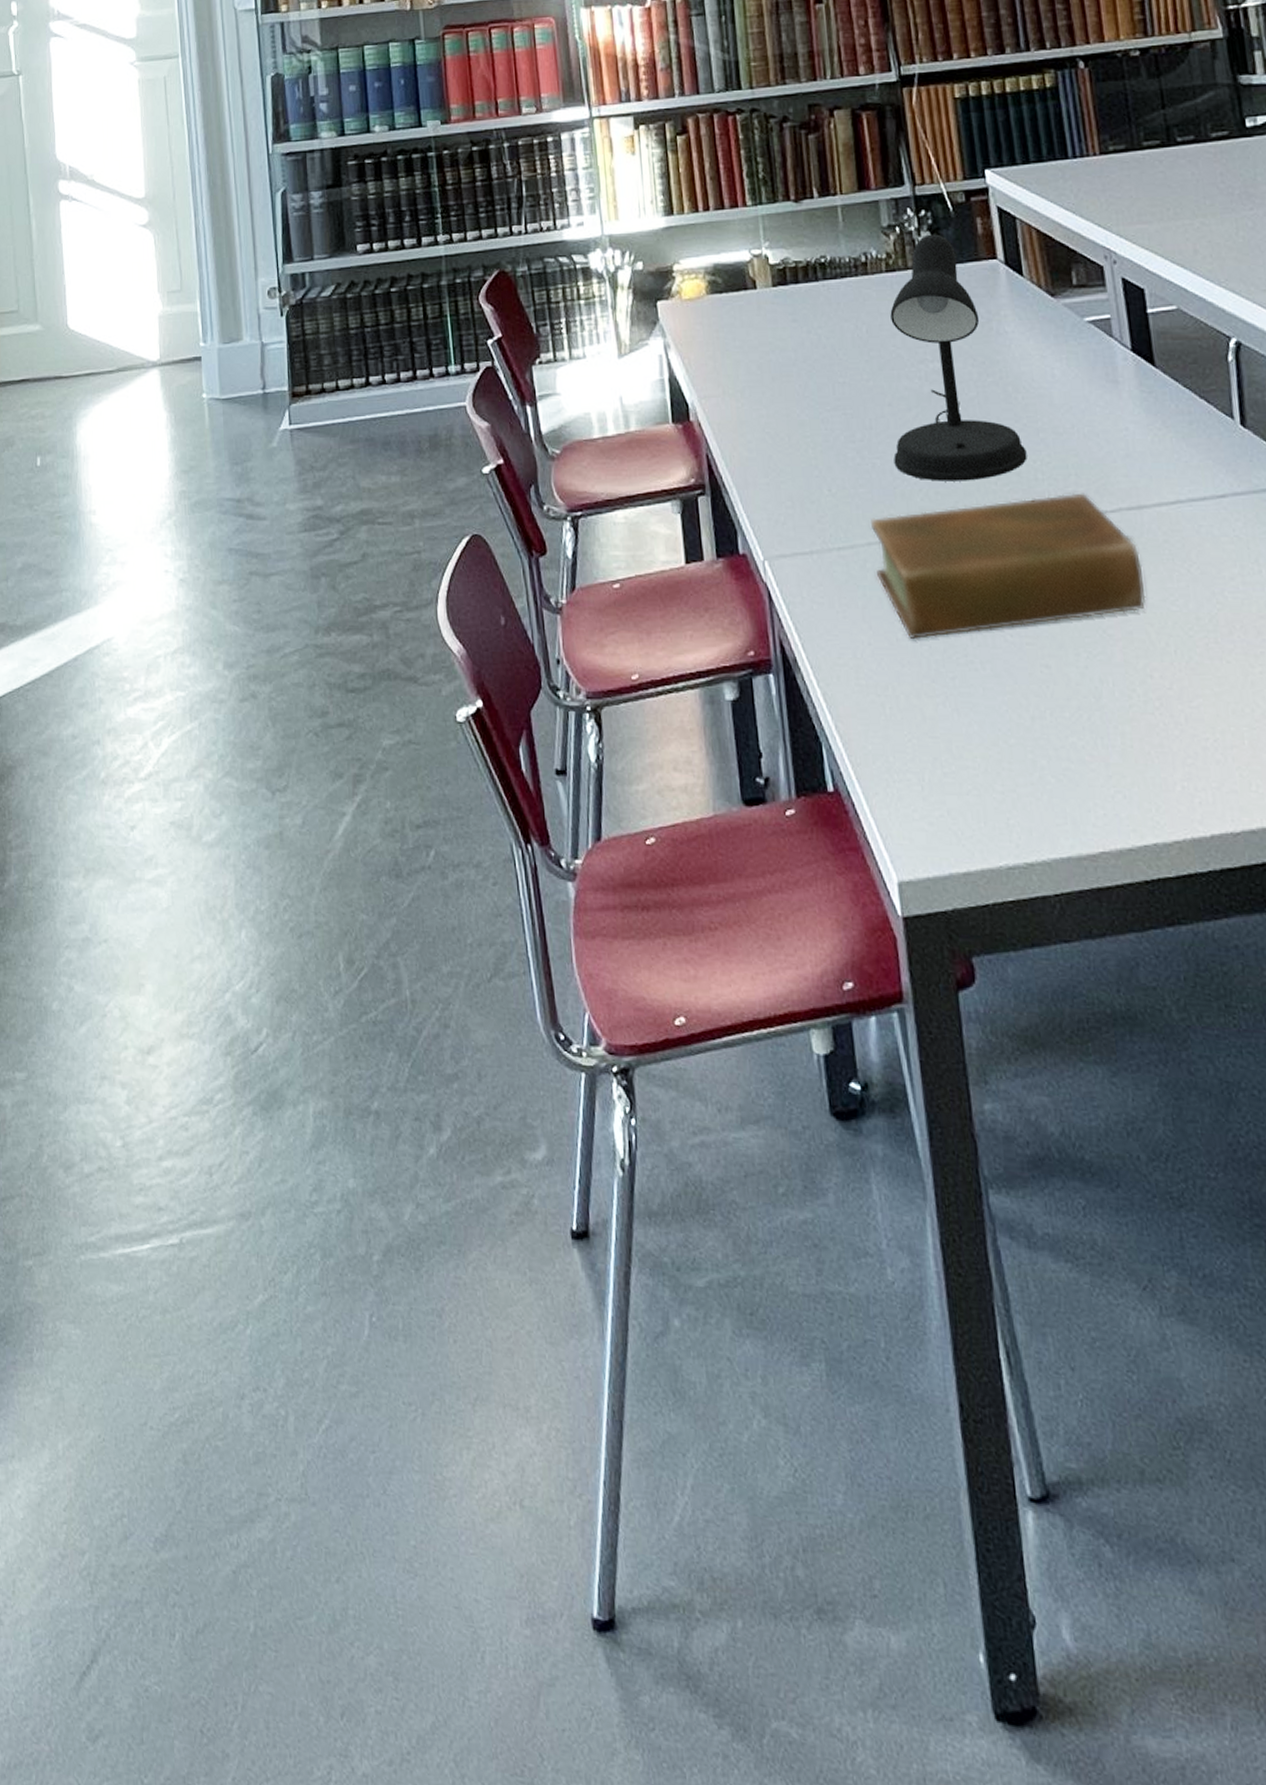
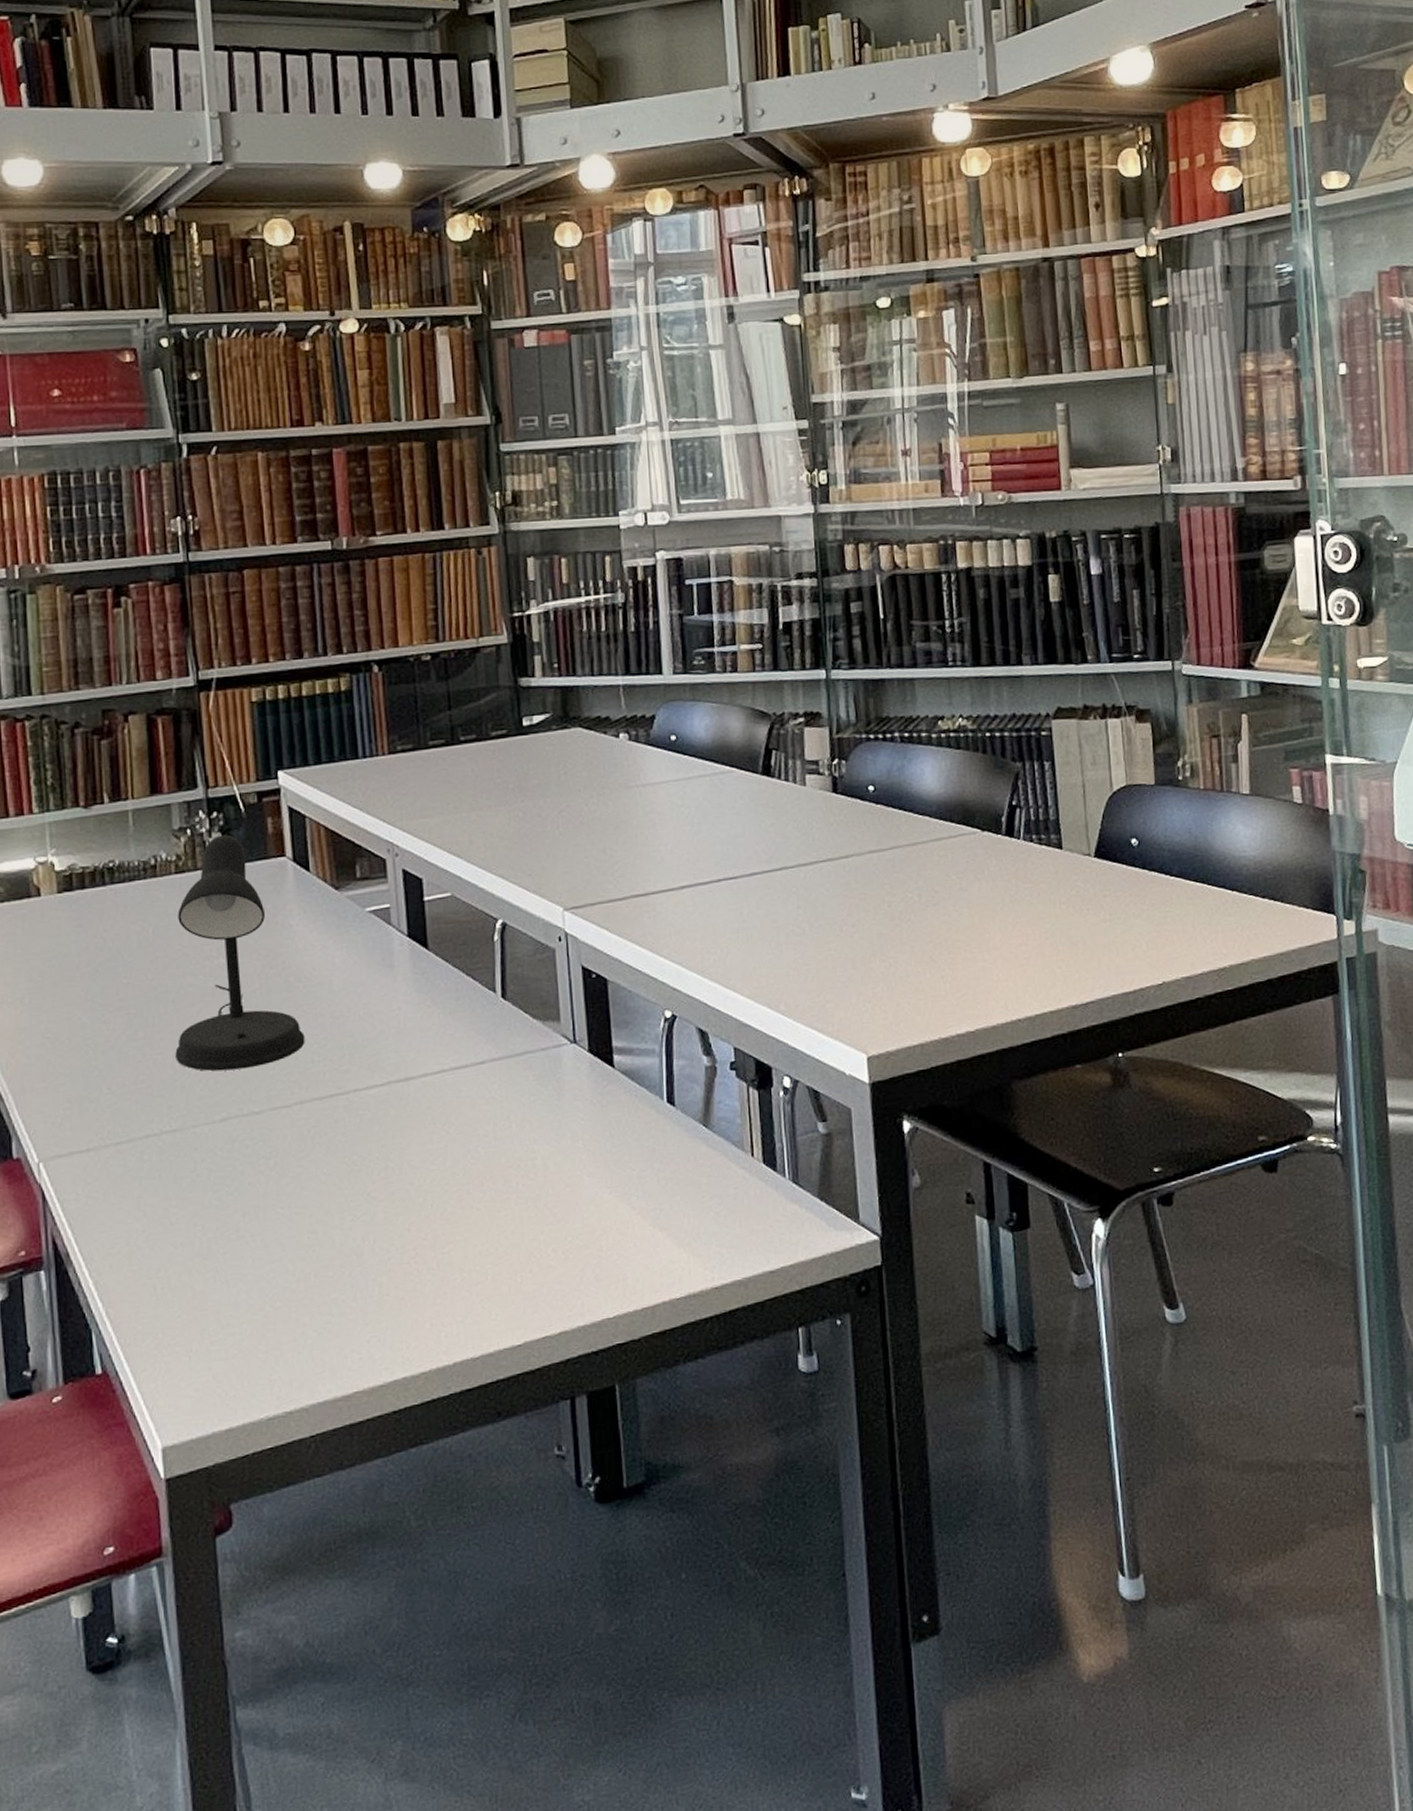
book: present [870,493,1146,640] -> none [149,1070,408,1222]

